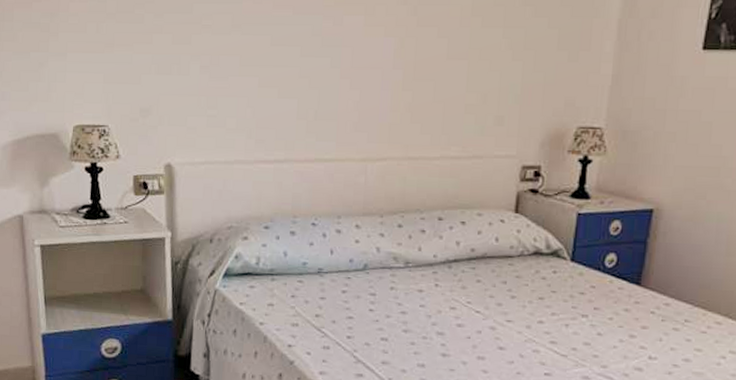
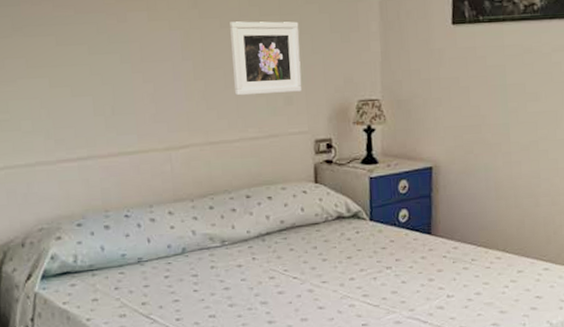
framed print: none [443,32,523,112] -> present [230,21,302,96]

